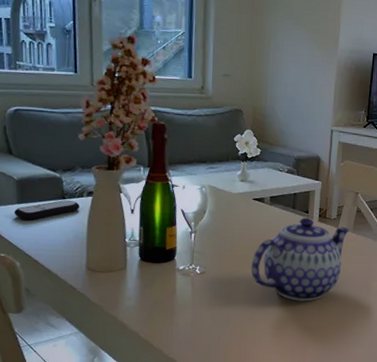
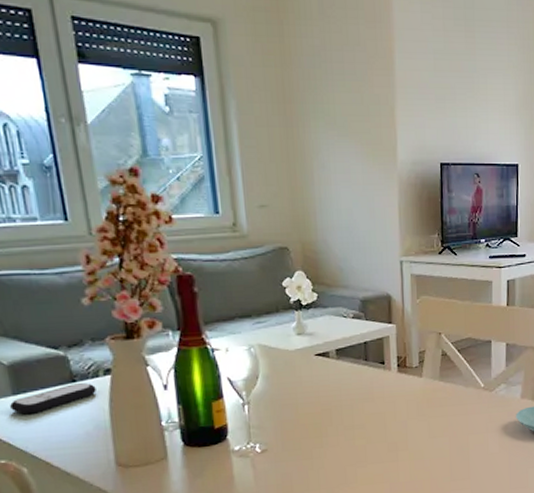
teapot: present [251,217,350,302] -> none [322,369,436,470]

